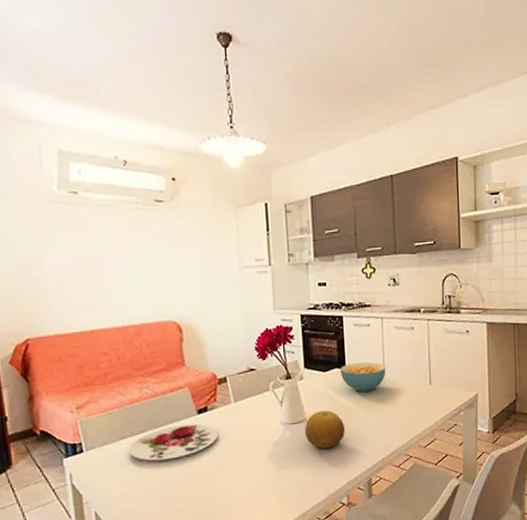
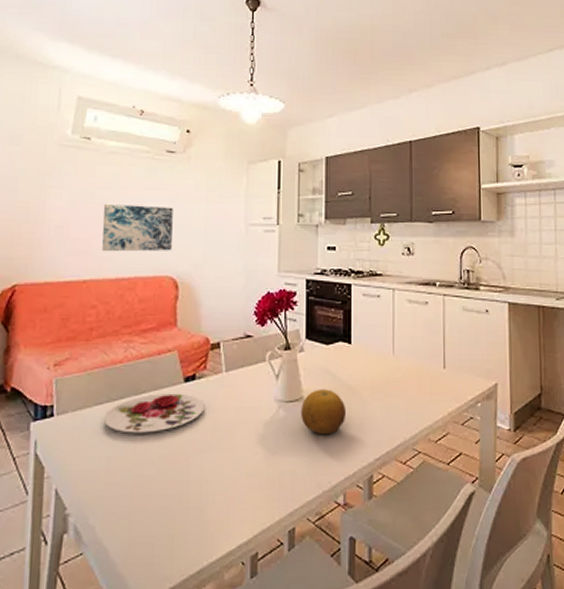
wall art: none [100,255,171,303] -> present [102,203,173,252]
cereal bowl: present [339,362,386,393] -> none [344,336,396,372]

